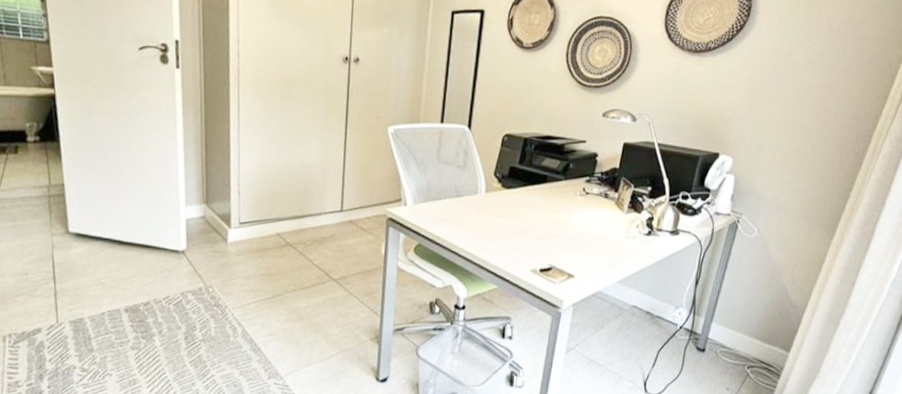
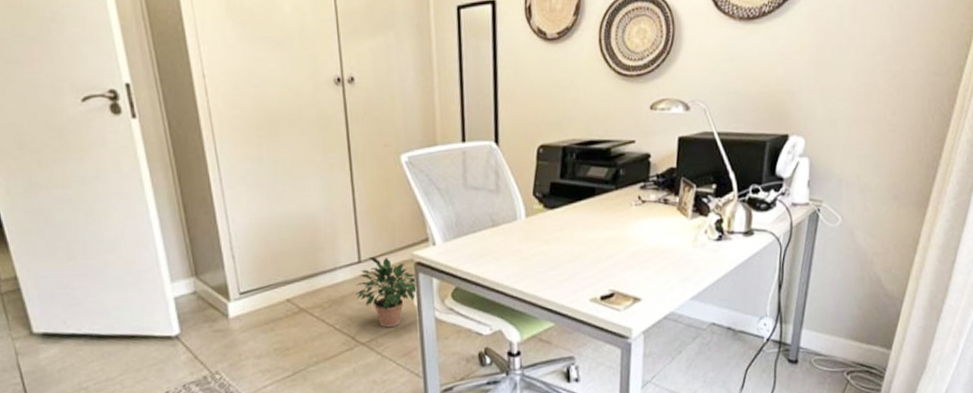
potted plant: none [334,207,387,270] -> present [355,256,418,328]

